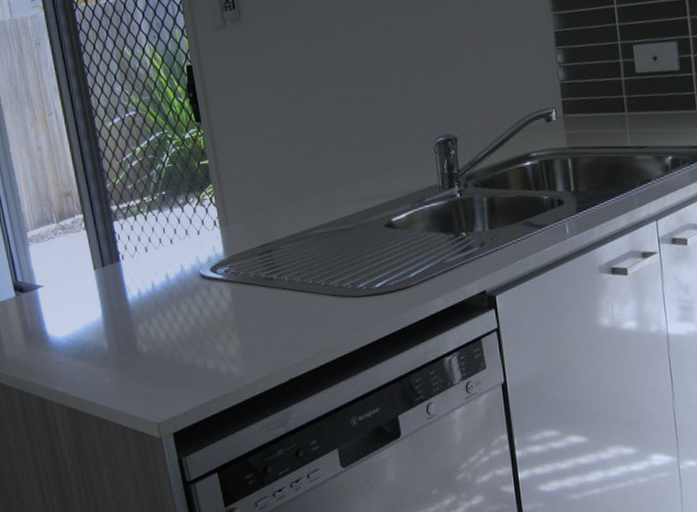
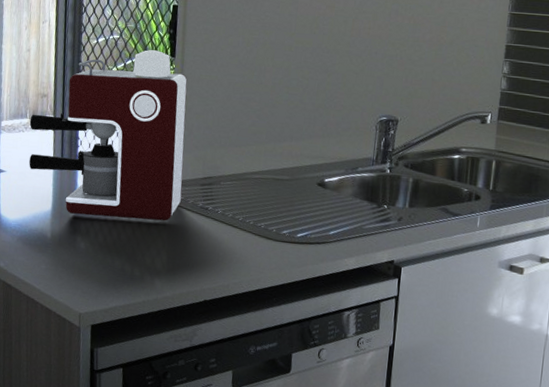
coffee maker: none [57,118,241,316] -> present [29,50,188,221]

